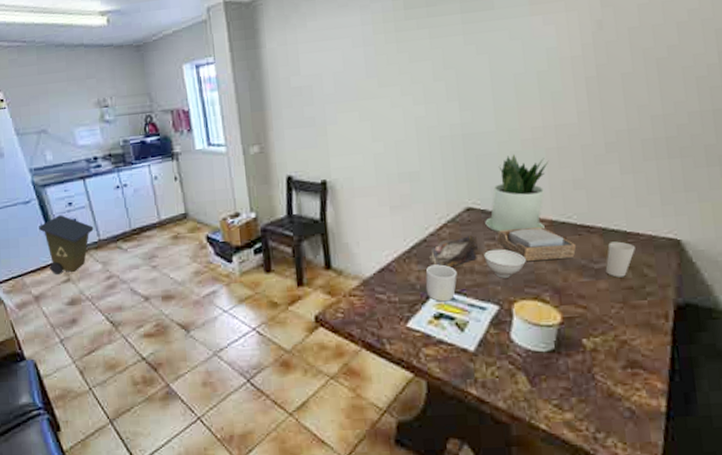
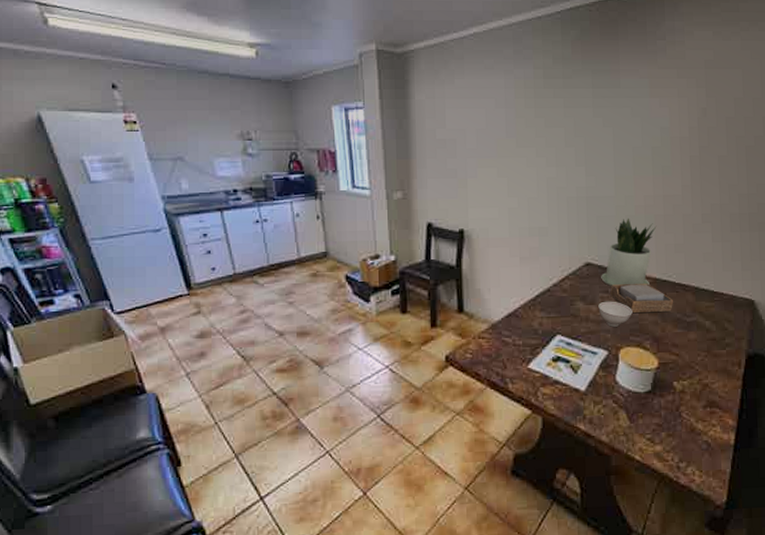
recycling bin: present [39,215,94,274] -> none [169,246,229,306]
mug: present [425,264,457,302] -> none [546,312,575,346]
bag: present [428,235,478,268] -> none [550,288,593,316]
cup: present [605,241,635,278] -> none [695,299,719,330]

